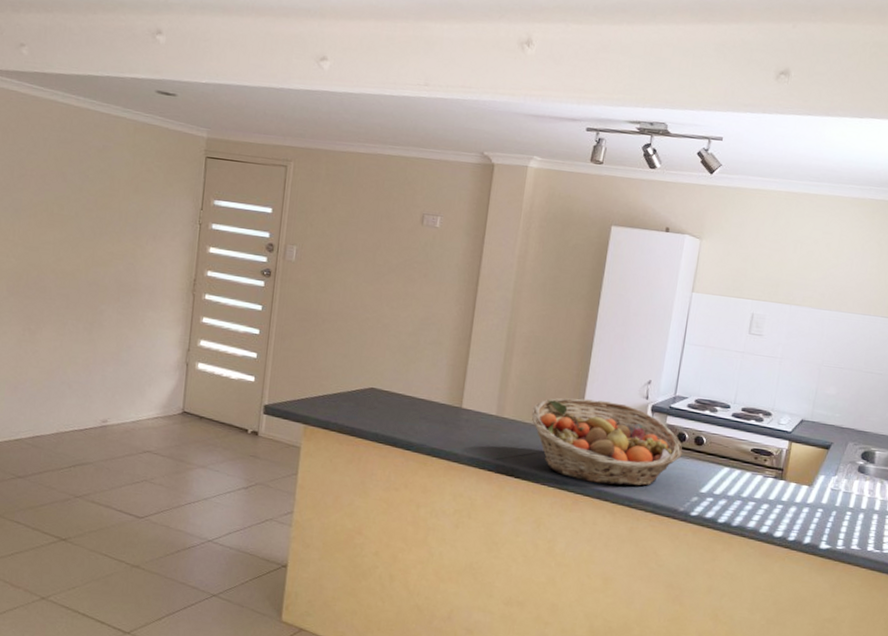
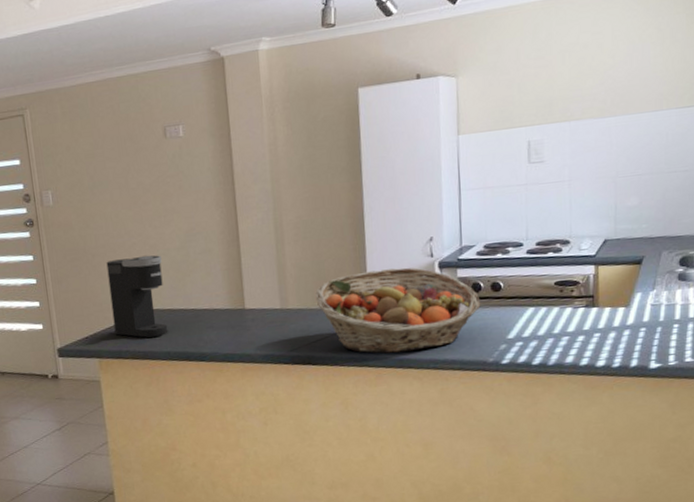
coffee maker: none [327,329,392,417] -> present [106,255,168,338]

